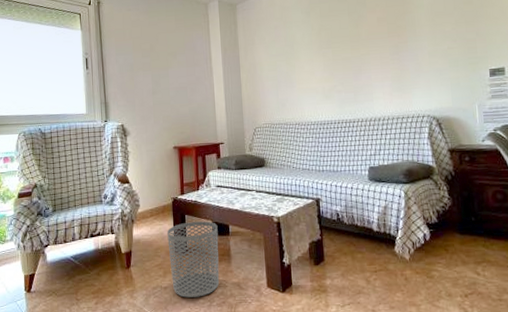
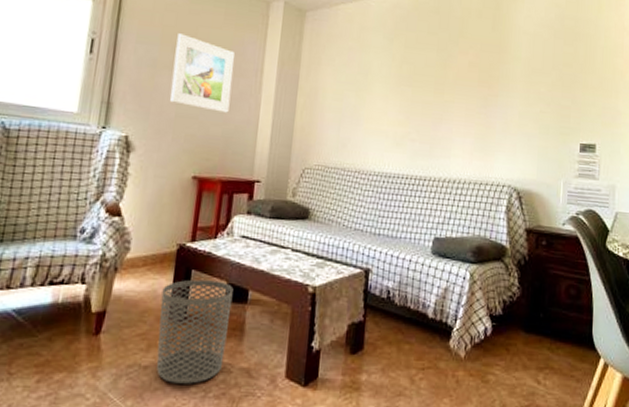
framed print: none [144,41,191,96] -> present [170,33,235,113]

